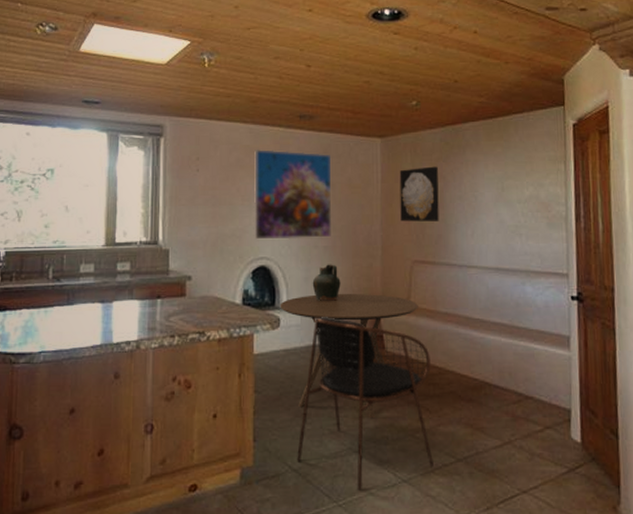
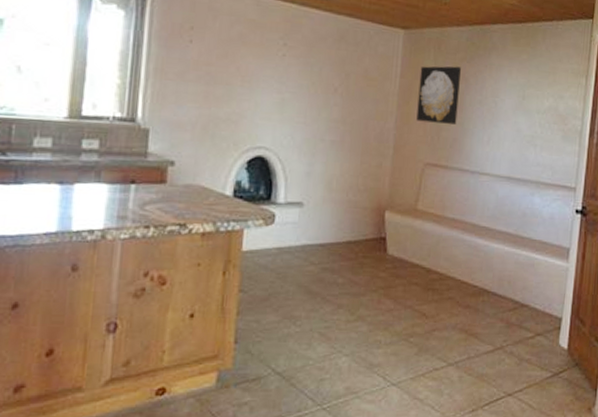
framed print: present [253,148,332,240] -> none [251,24,349,131]
dining table: present [280,294,418,419] -> none [276,192,426,323]
dining chair: present [297,317,433,491] -> none [282,215,433,394]
ceramic jug: present [312,264,341,301] -> none [314,159,346,199]

